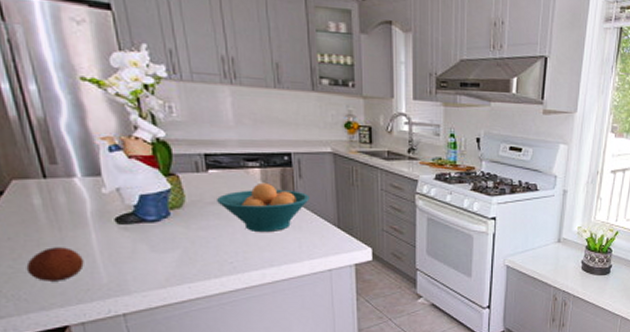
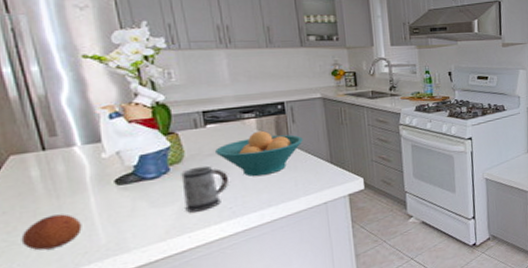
mug: none [181,214,229,262] -> present [181,165,228,213]

